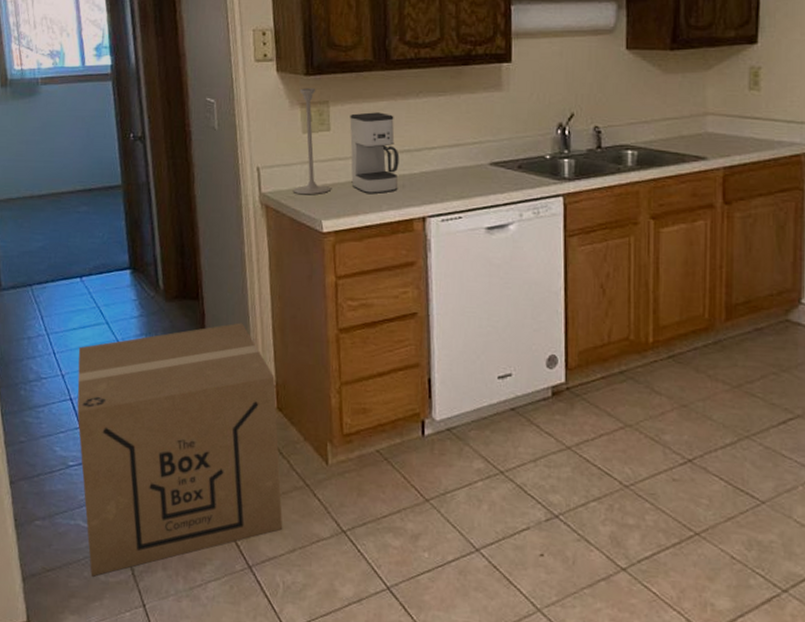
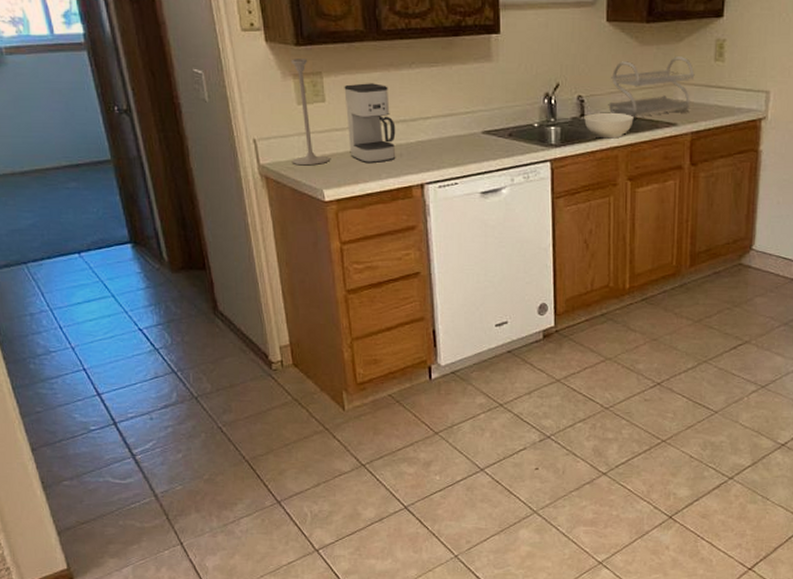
cardboard box: present [77,322,282,577] -> none [85,289,306,524]
bowl: none [600,144,657,173] -> present [583,112,634,139]
dish rack: none [628,85,726,152] -> present [608,57,695,119]

